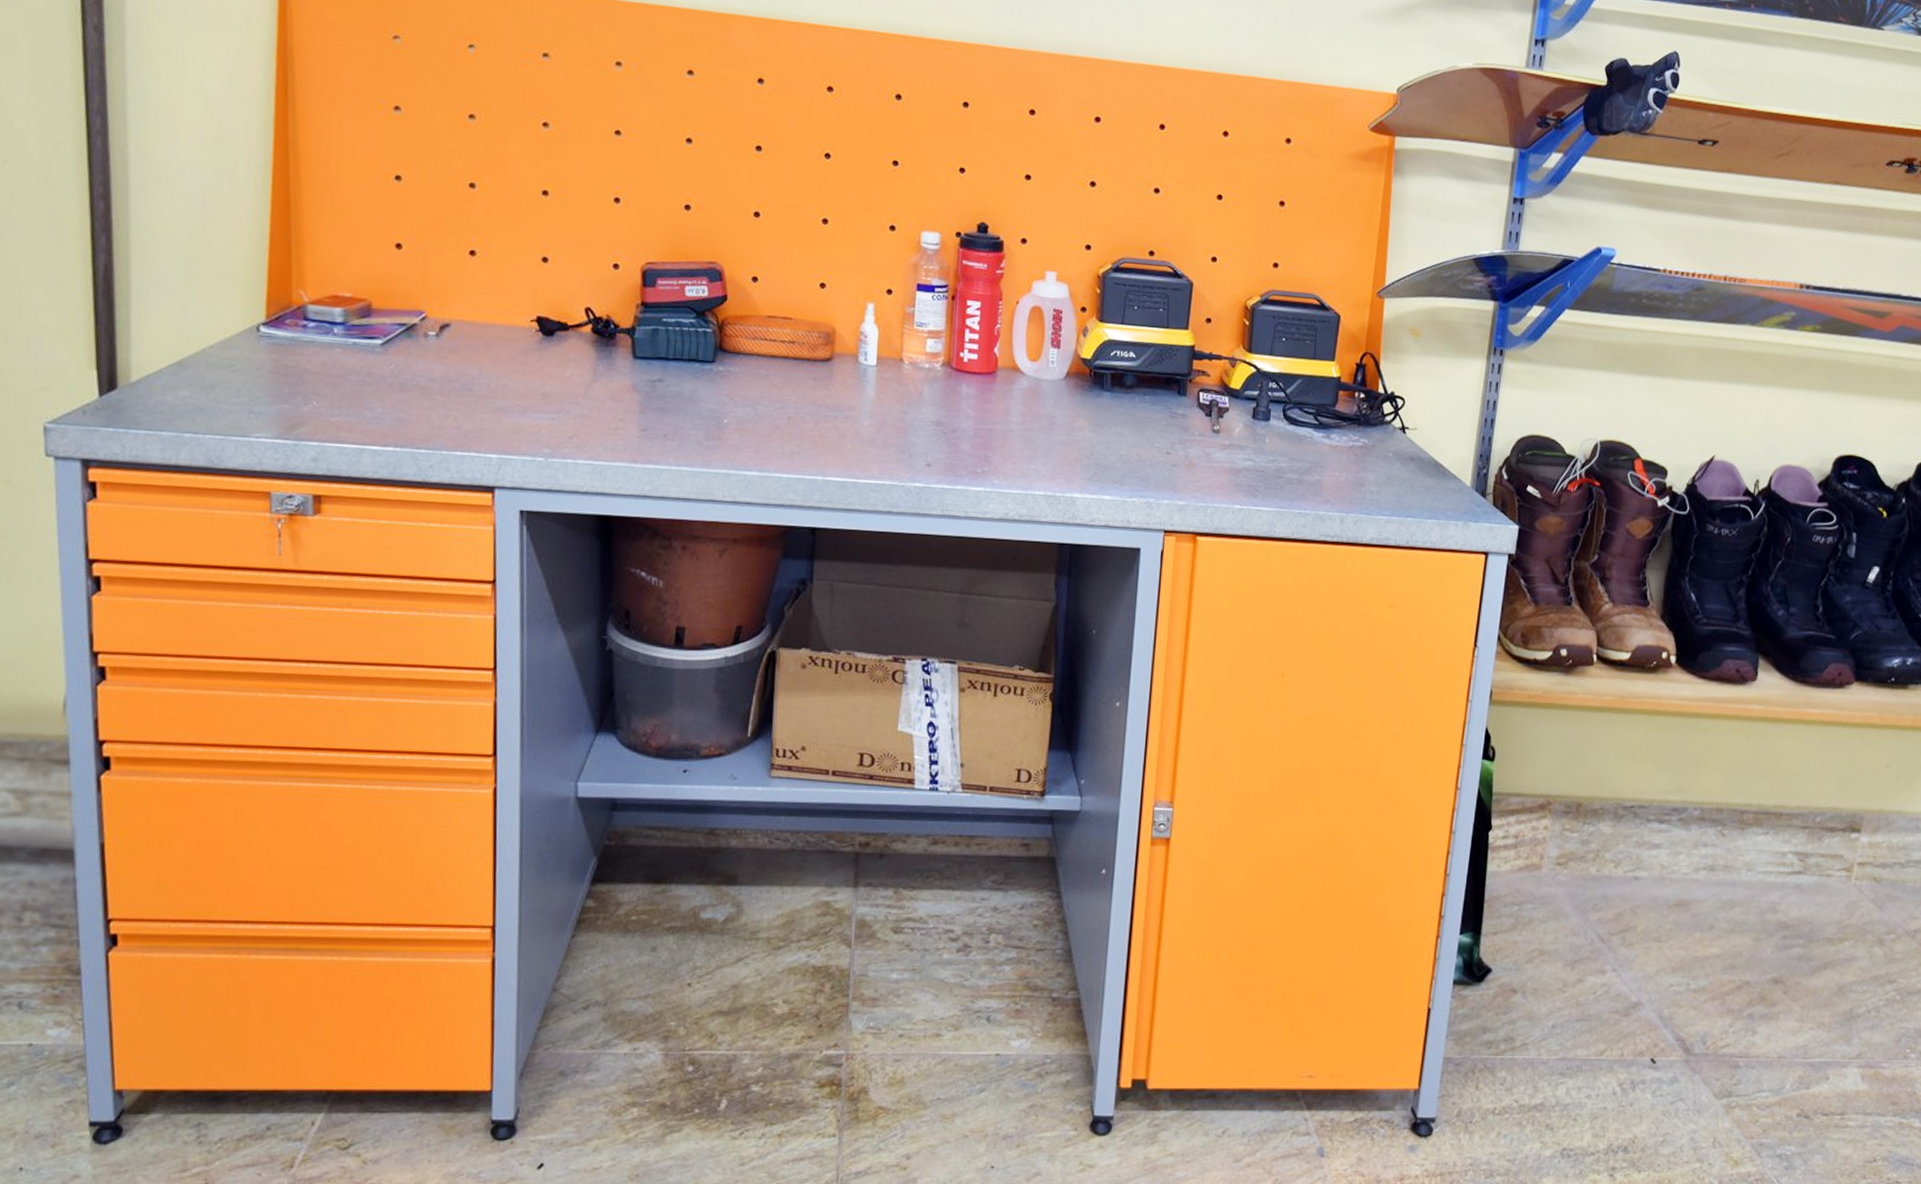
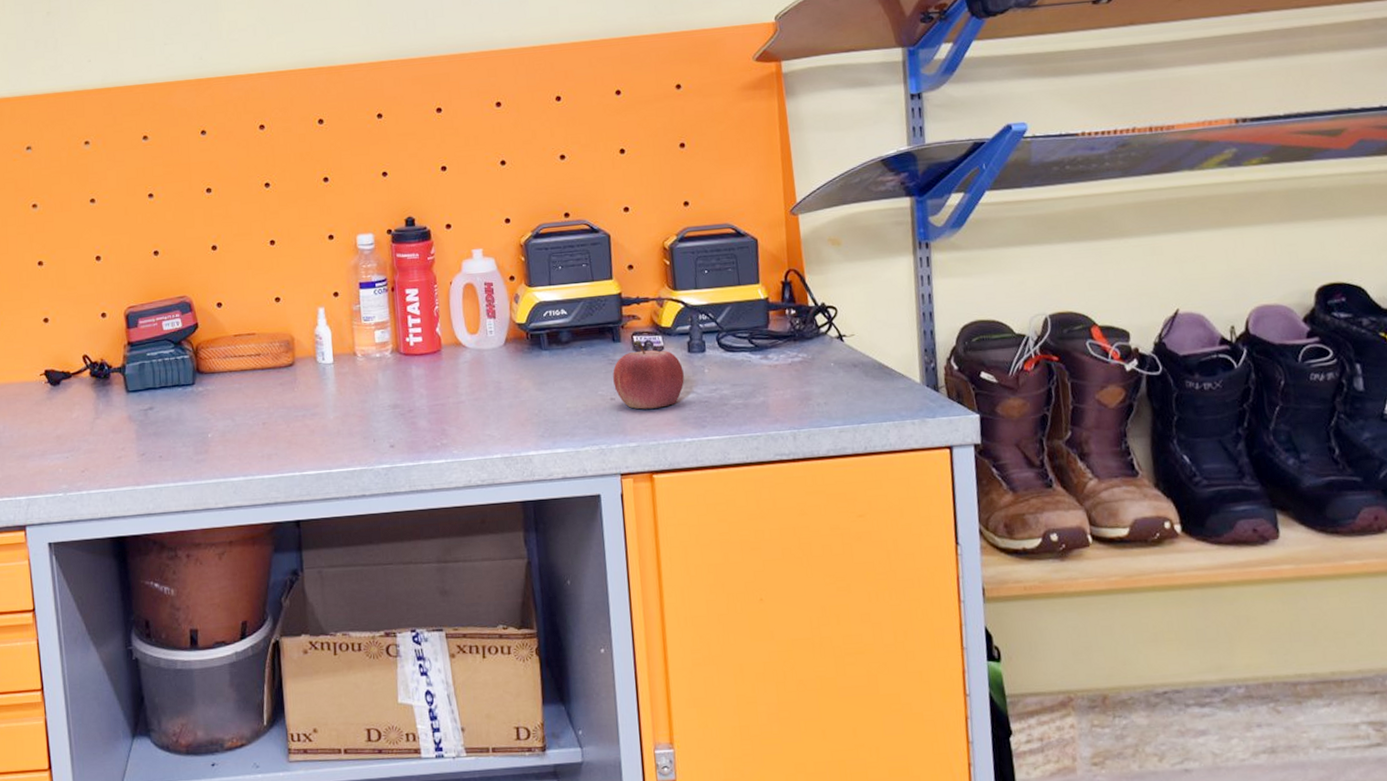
fruit: none [1172,397,1245,470] -> present [613,340,684,410]

